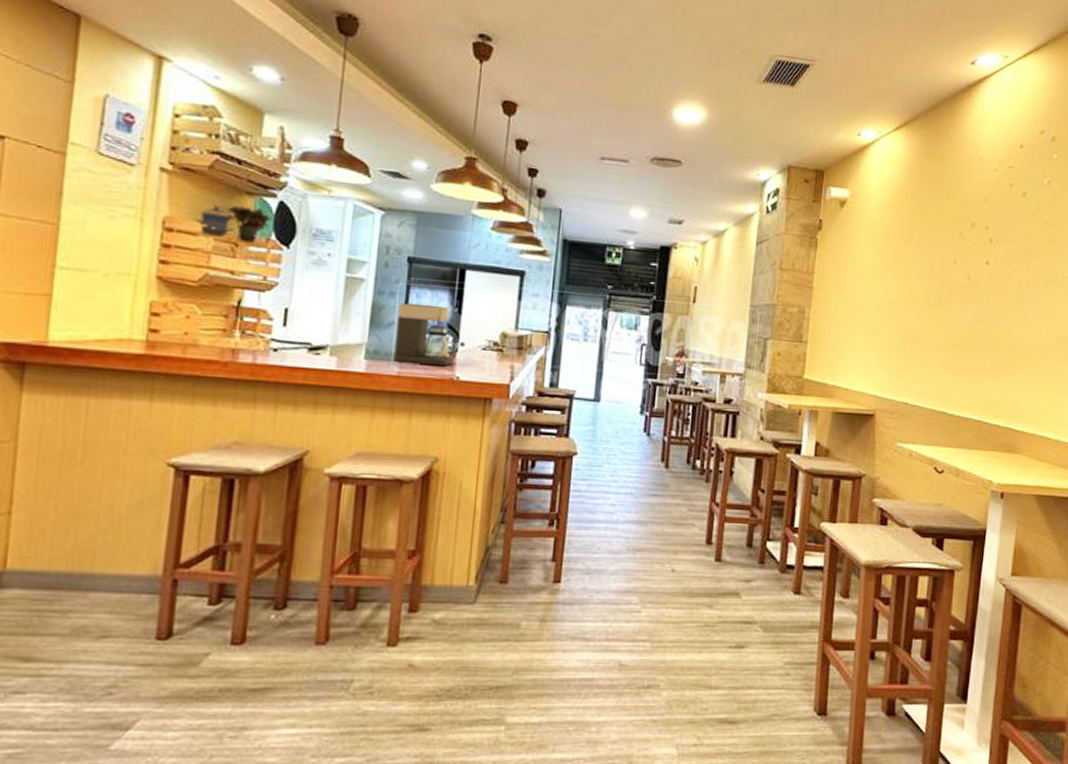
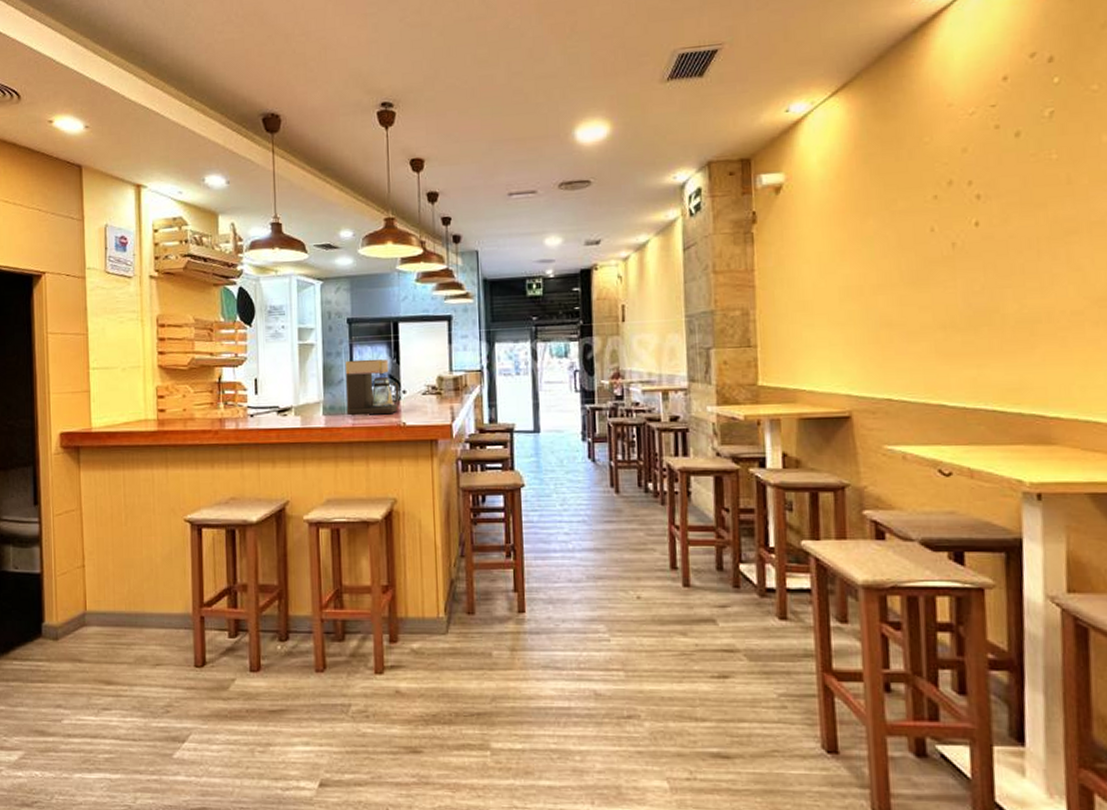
decorative jar: present [200,205,230,237] -> none [183,299,204,326]
potted plant: present [226,205,277,243] -> none [200,295,239,327]

